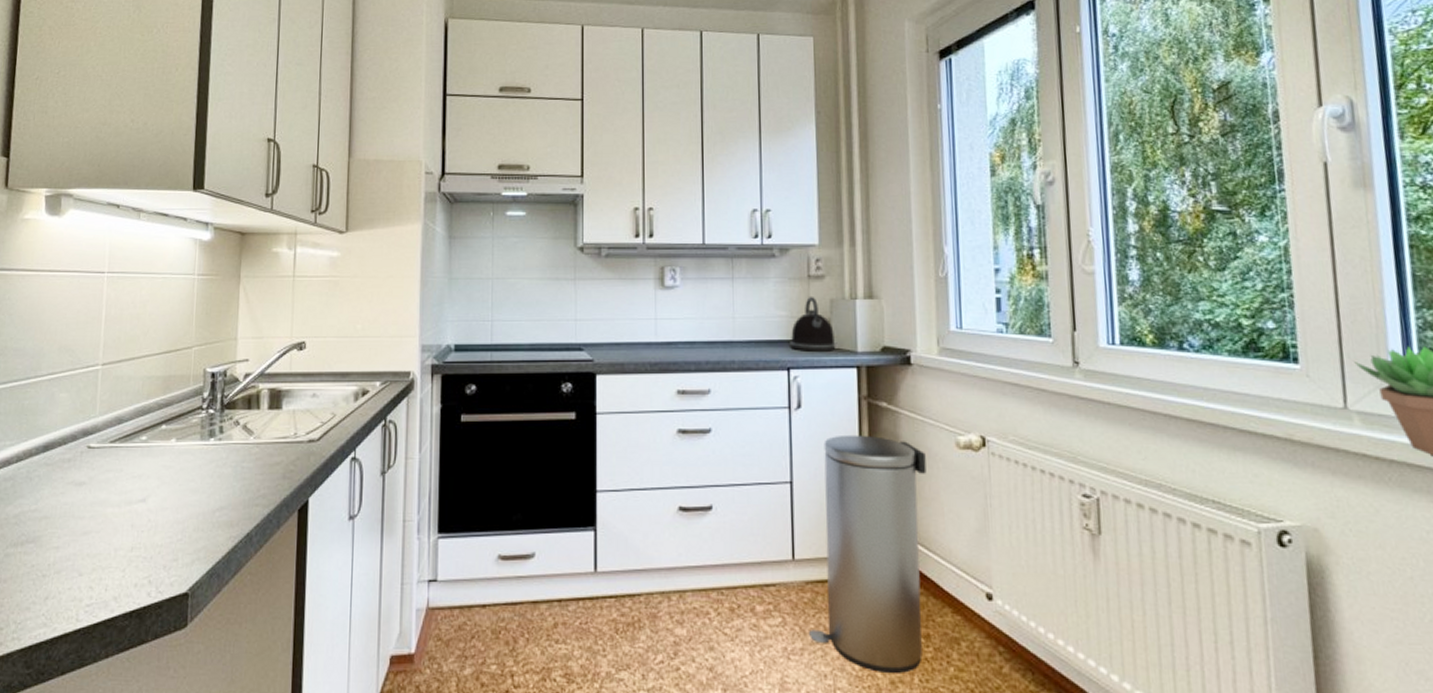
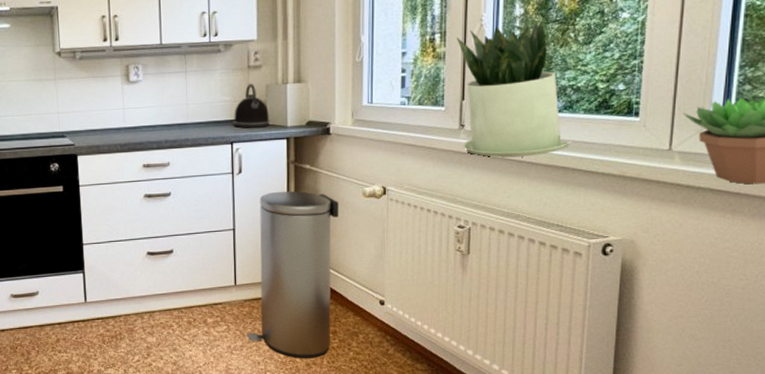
planter: none [1060,238,1218,407] -> present [457,19,572,158]

